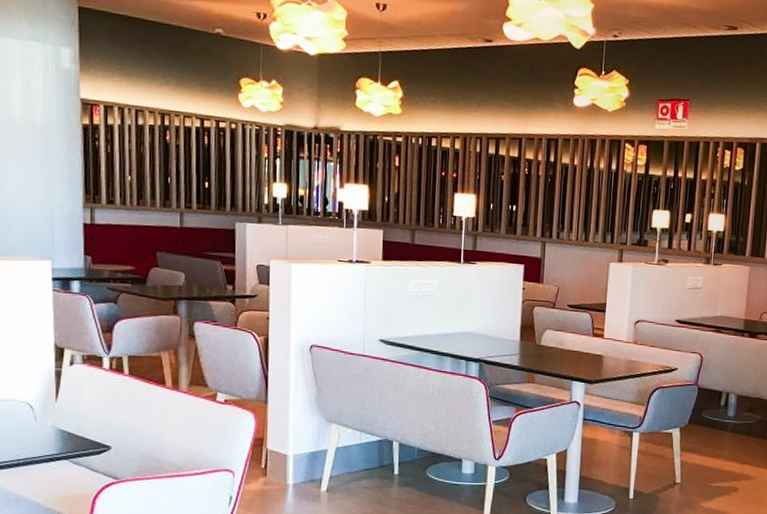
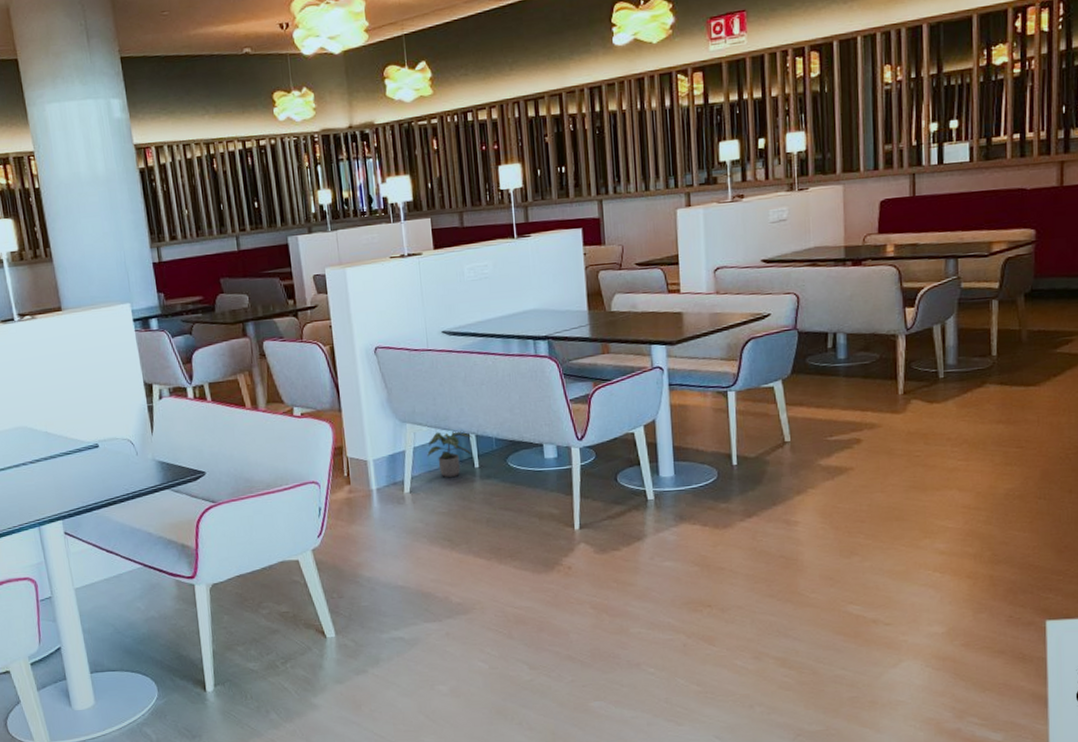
potted plant: none [349,435,396,482] -> present [427,431,472,478]

